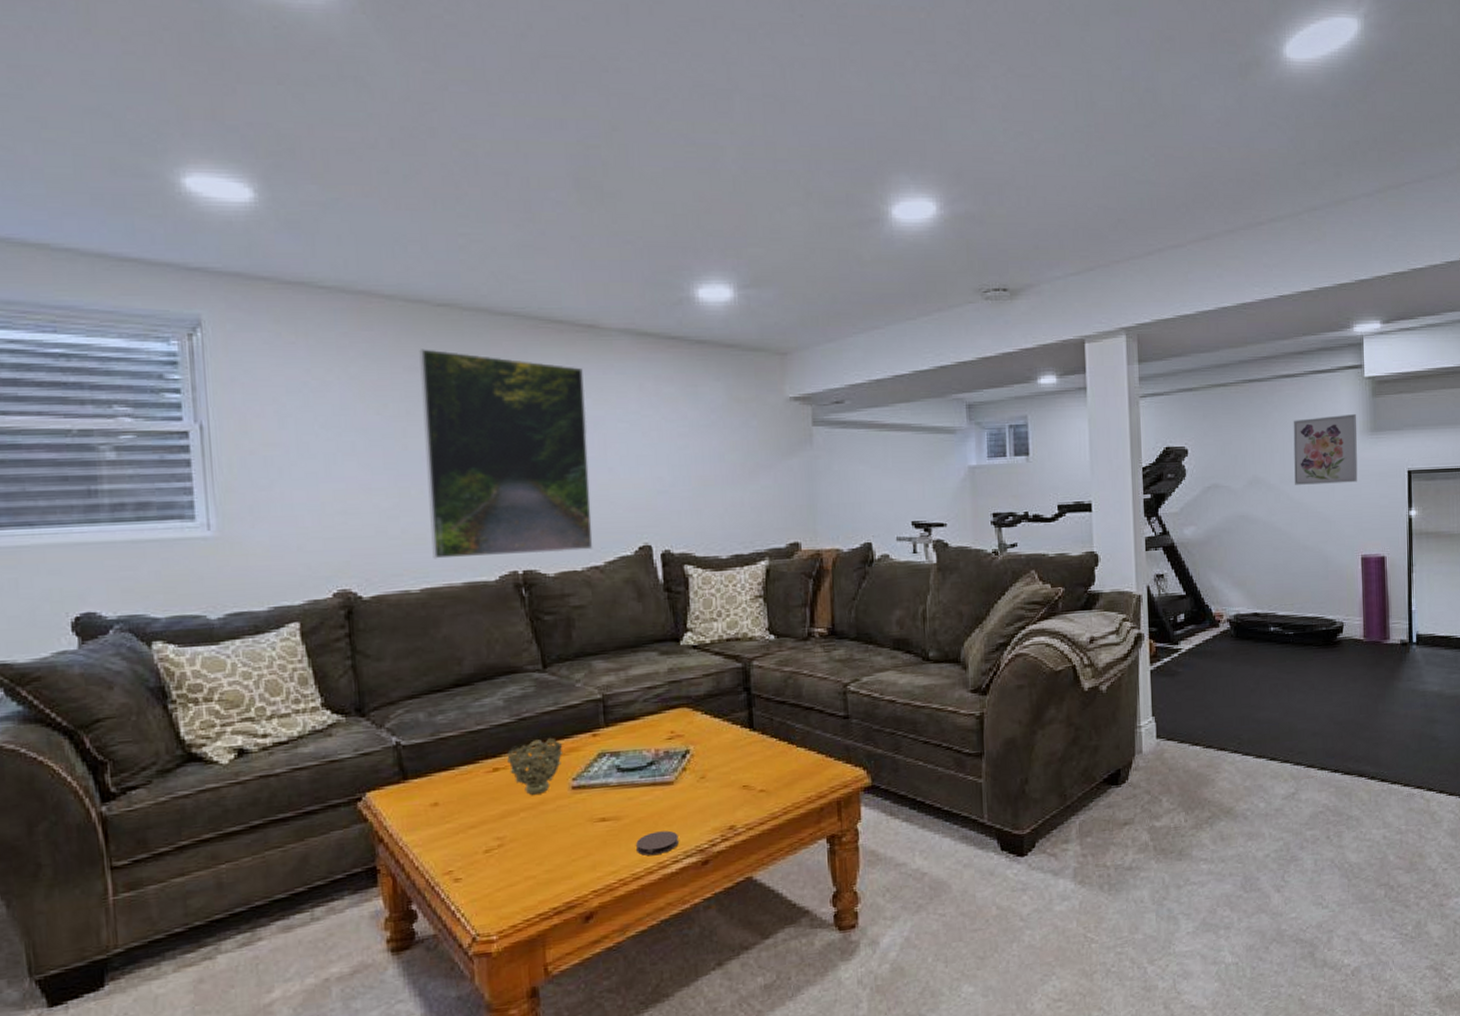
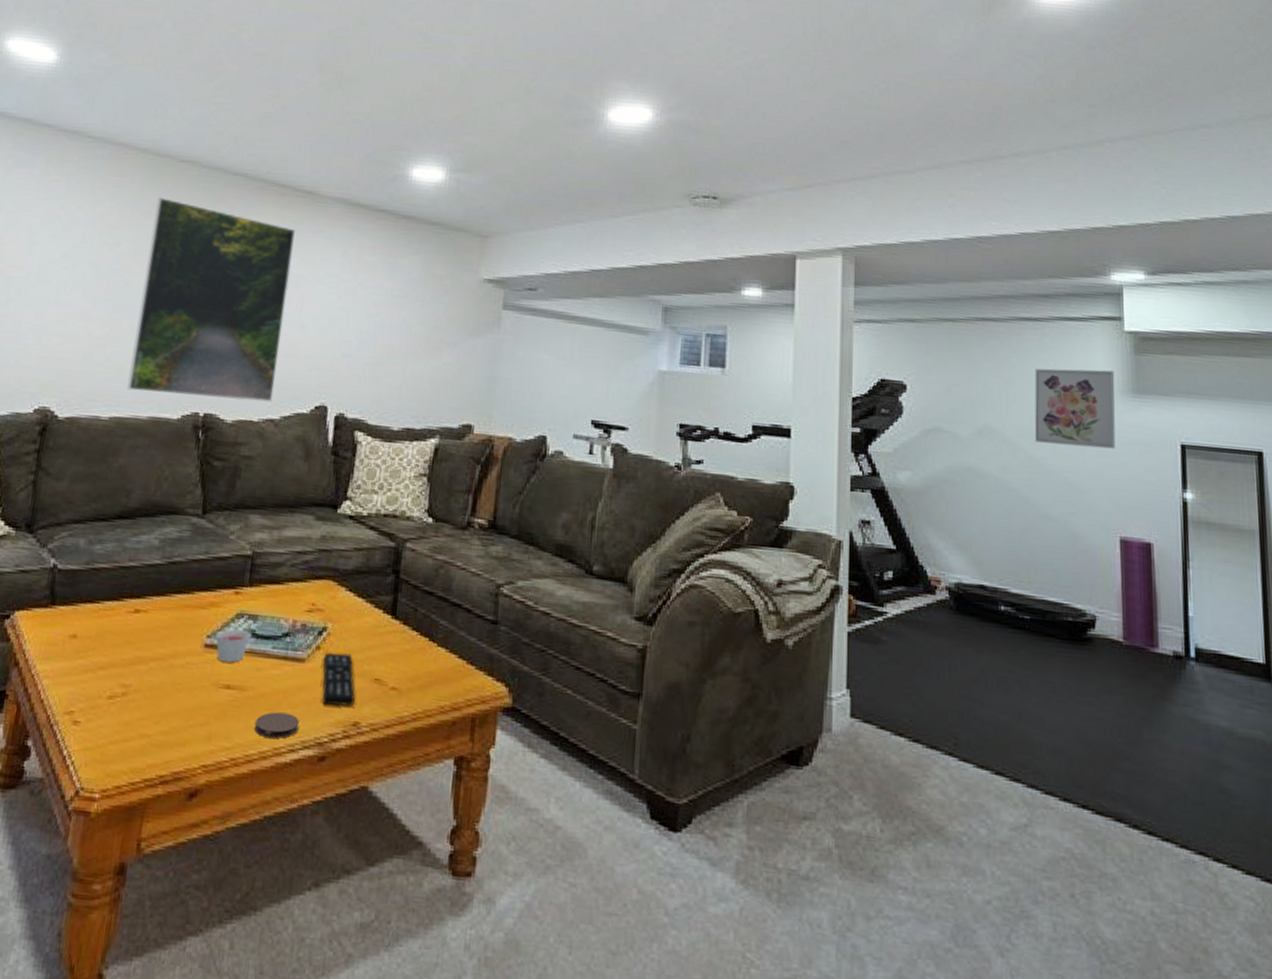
decorative bowl: present [507,737,564,795] -> none [149,586,205,646]
candle: none [582,767,616,799] -> present [216,629,251,663]
remote control: none [691,769,727,818] -> present [322,652,355,707]

